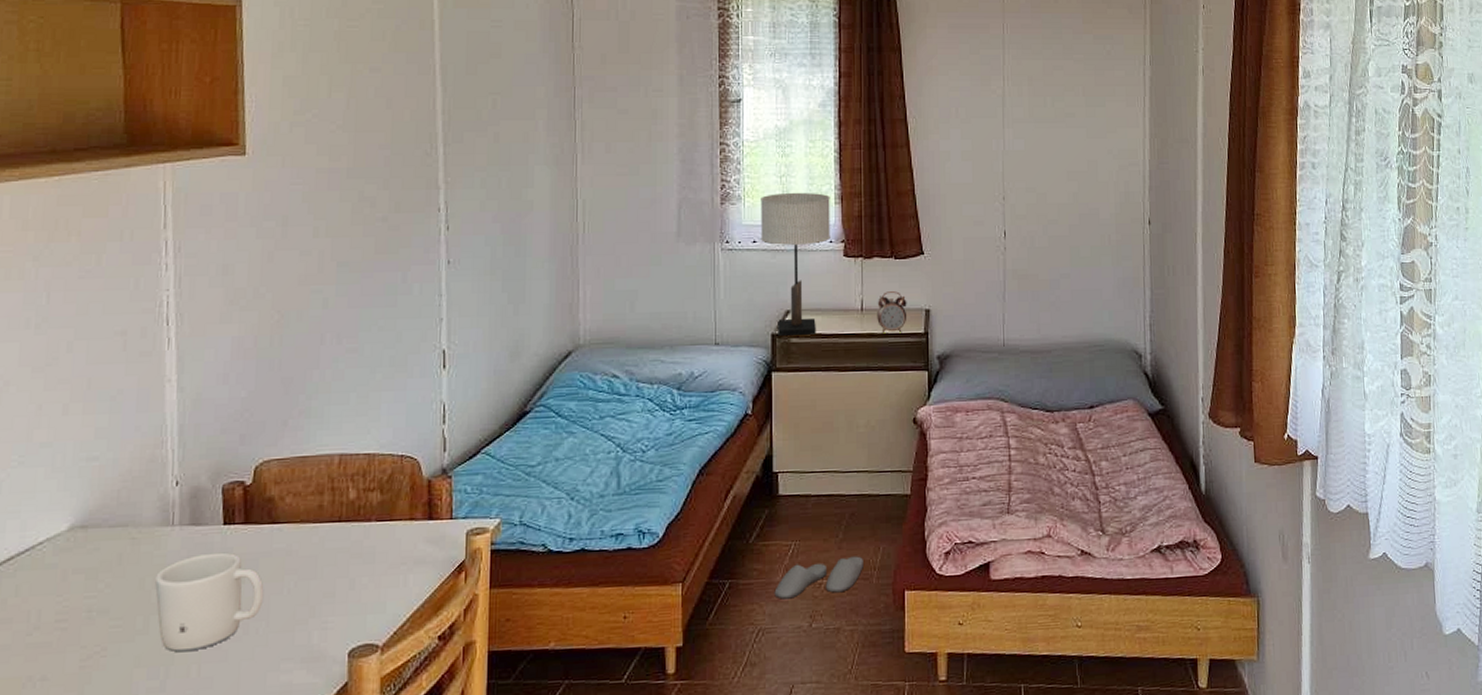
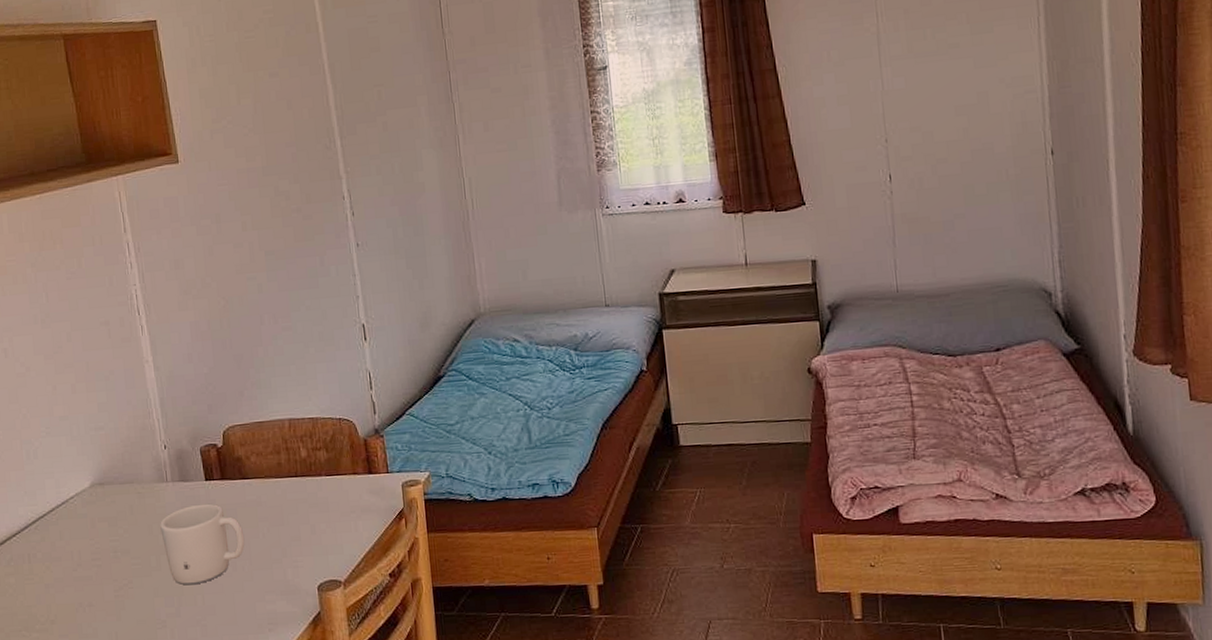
table lamp: present [760,192,831,337] -> none [635,152,708,296]
slippers: present [774,556,863,599] -> none [684,502,769,542]
alarm clock: present [877,291,907,334] -> none [761,244,794,287]

